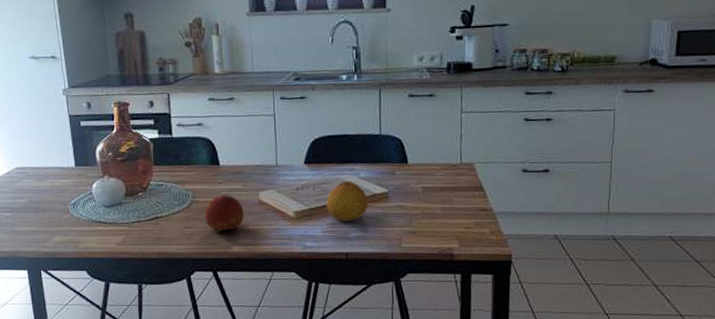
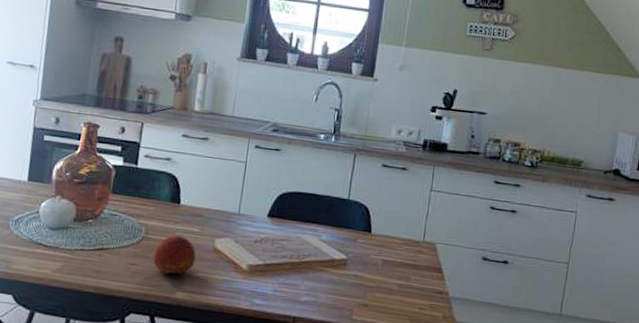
fruit: present [326,181,368,222] -> none [282,241,326,284]

